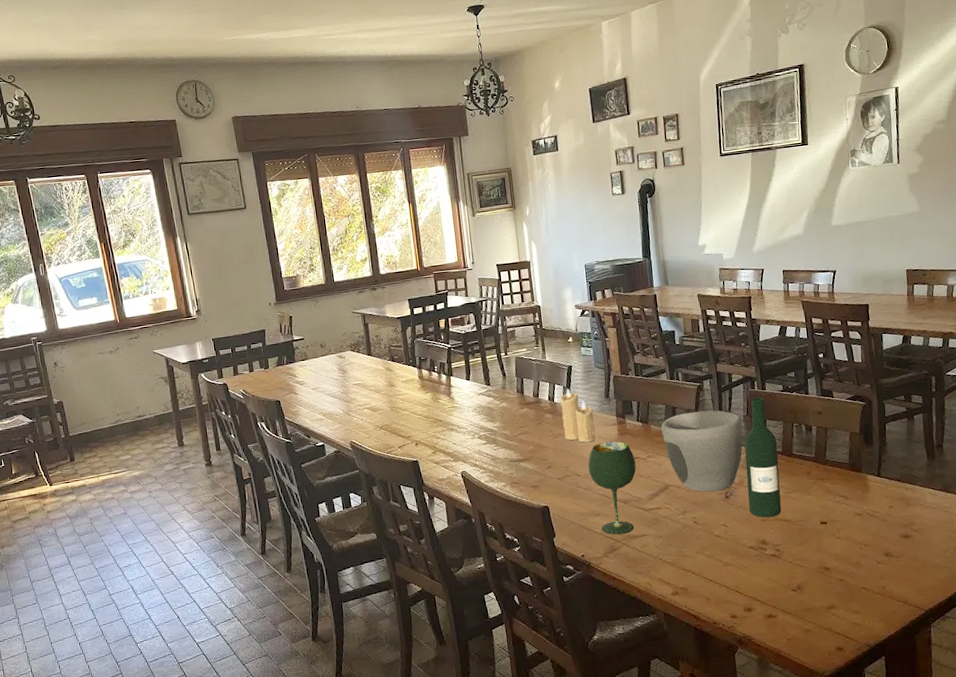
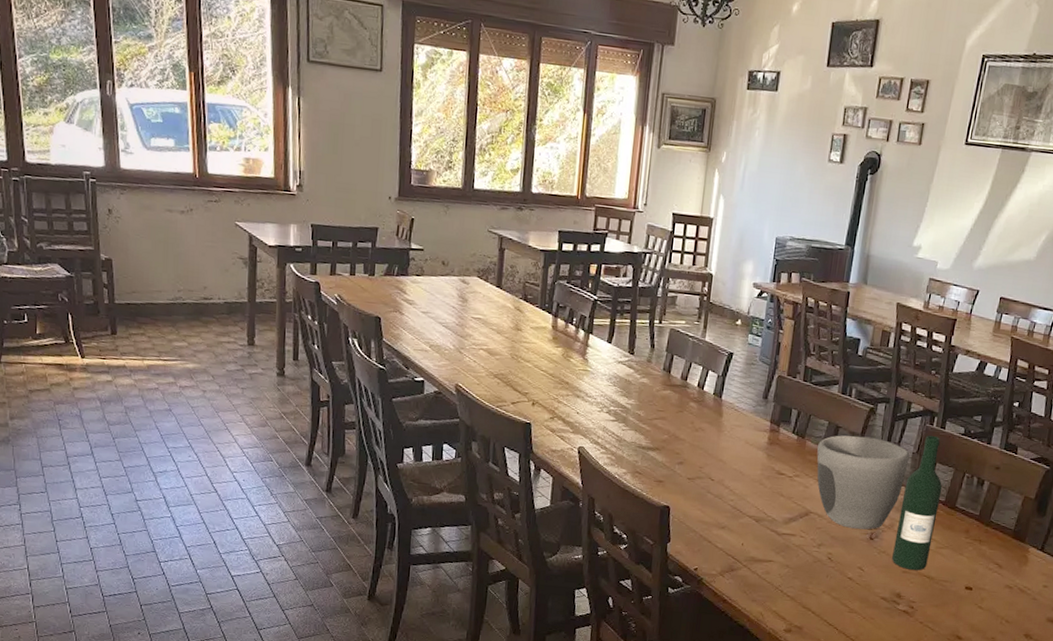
candle: present [560,388,596,443] -> none [706,378,746,445]
wine glass: present [588,441,636,535] -> none [723,448,780,555]

